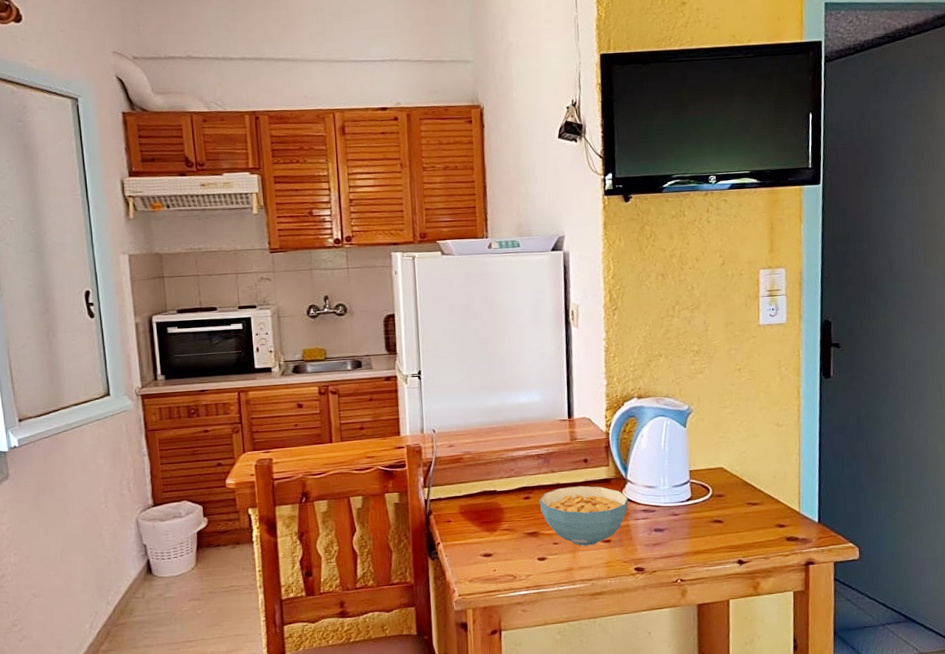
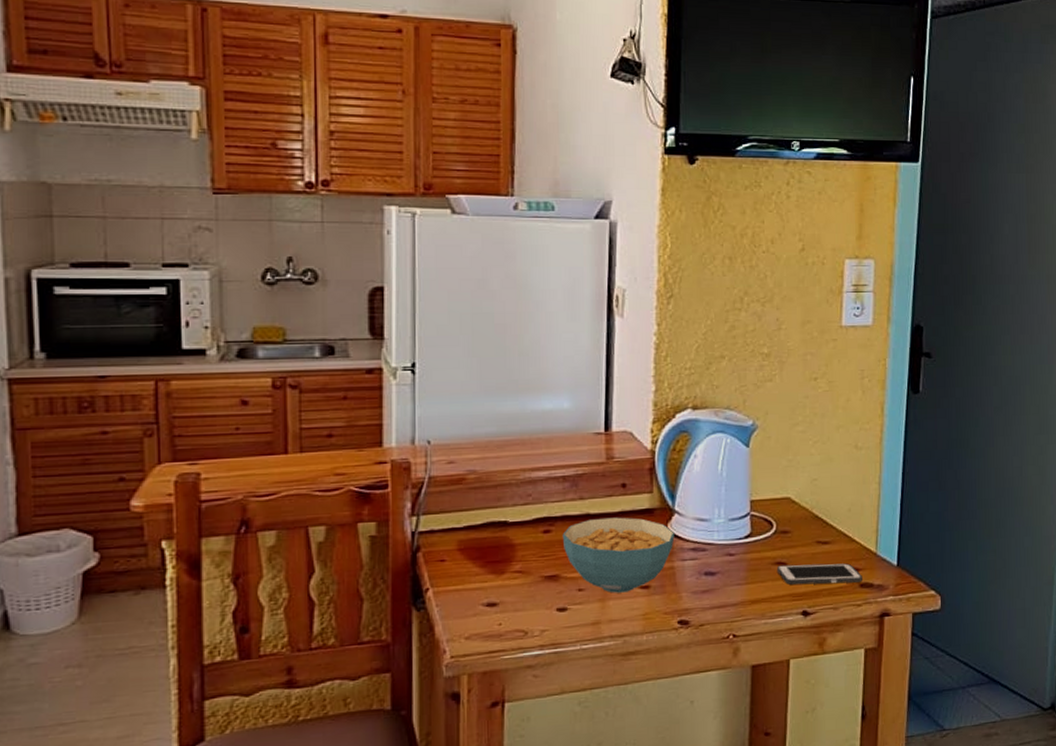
cell phone: none [714,521,789,539] -> present [776,563,862,585]

